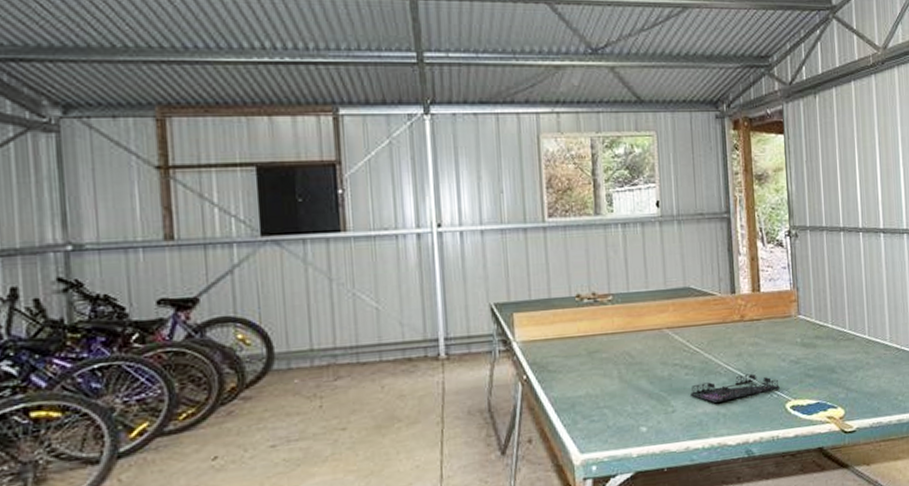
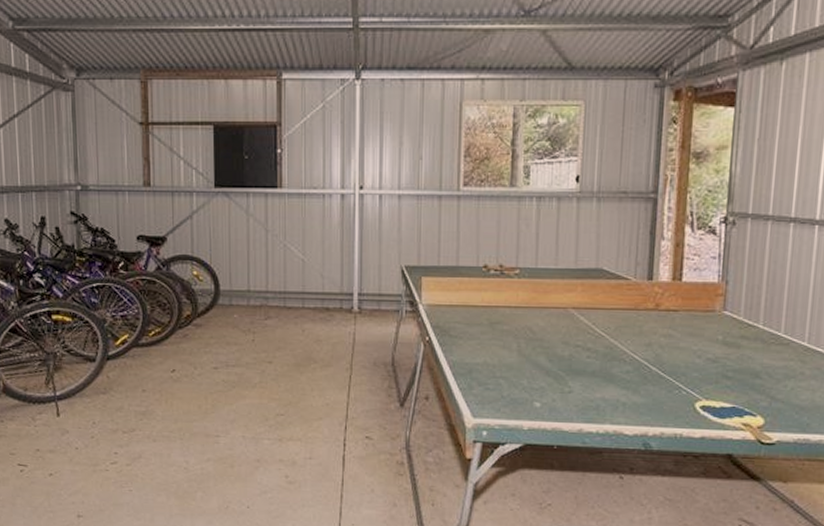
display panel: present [689,373,780,403] -> none [589,366,691,390]

